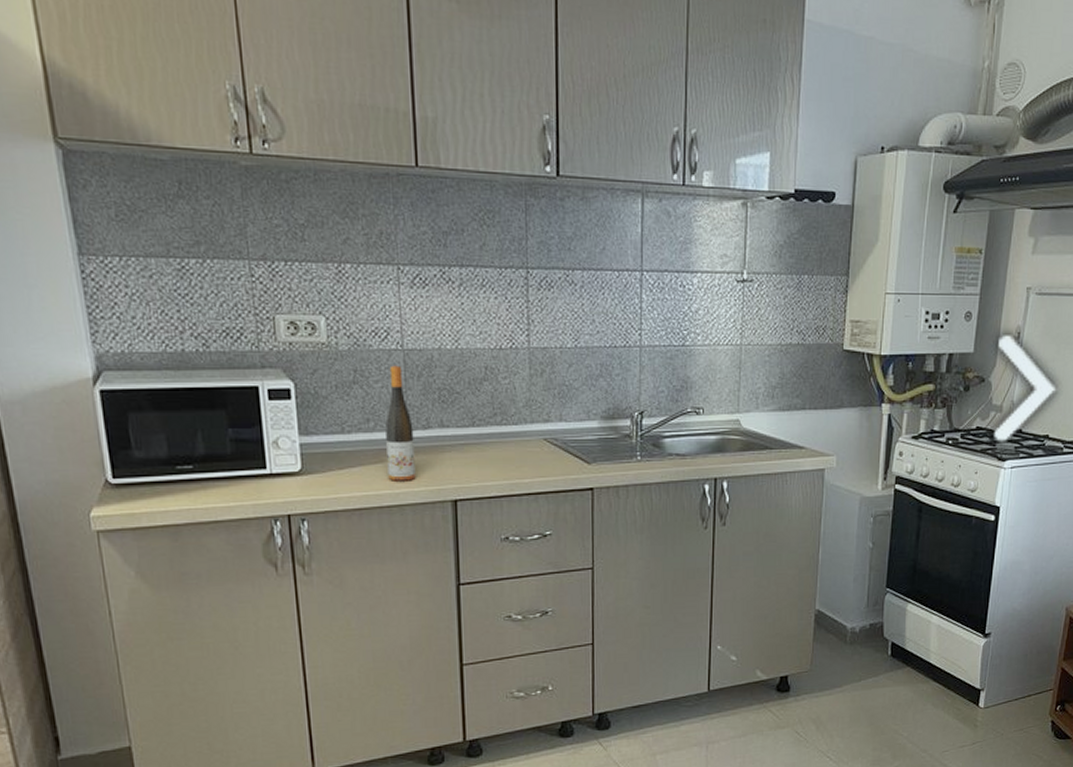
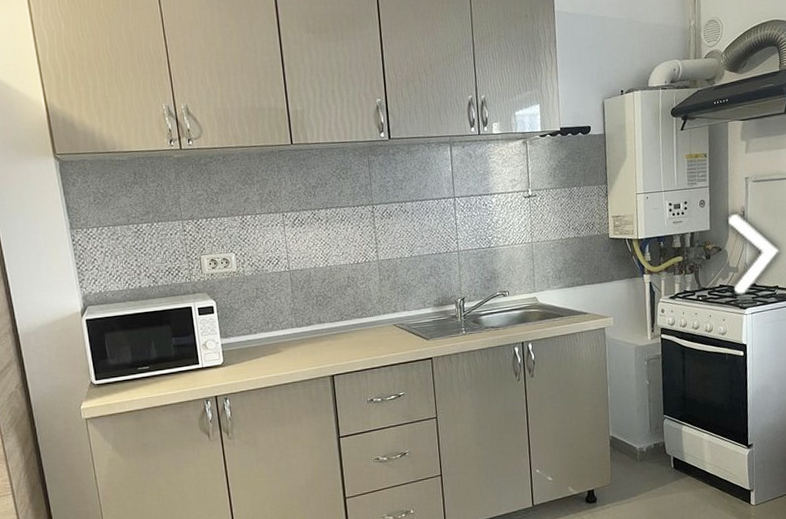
wine bottle: present [385,365,416,481] -> none [280,282,304,365]

